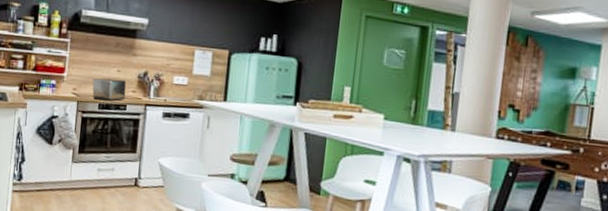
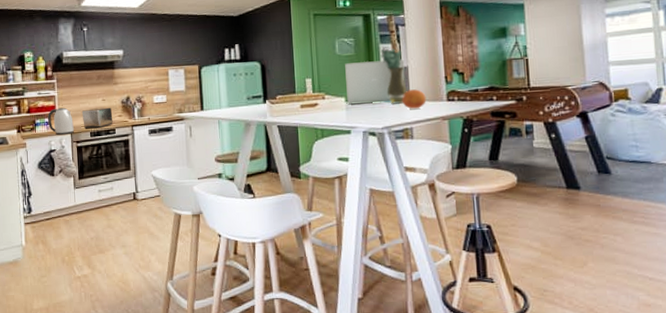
kettle: none [54,70,82,103] -> present [48,107,75,136]
laptop: none [386,77,457,128] -> present [345,59,405,105]
vase: none [430,65,457,133] -> present [380,46,407,104]
fruit: none [446,118,474,141] -> present [402,89,426,109]

